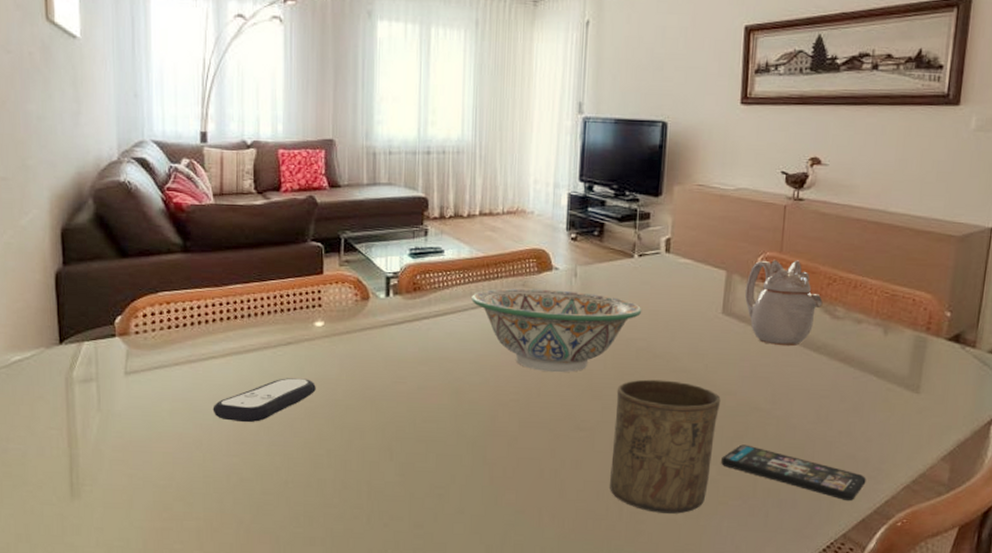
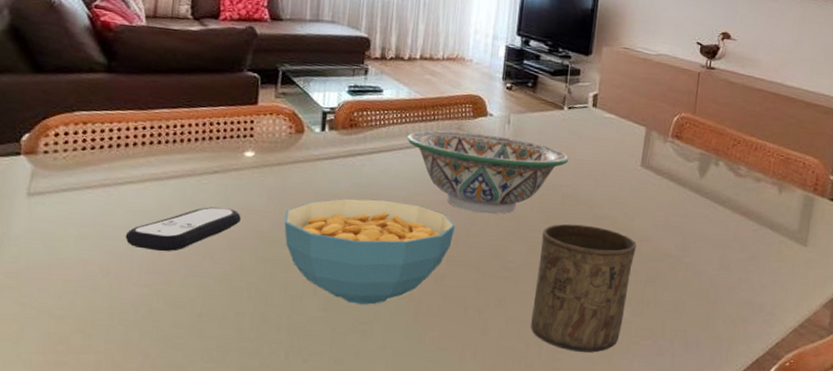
cereal bowl: none [357,363,525,469] -> present [284,198,455,305]
smartphone: present [721,444,866,502] -> none [635,288,761,343]
teapot: present [744,259,823,347] -> none [661,120,729,199]

